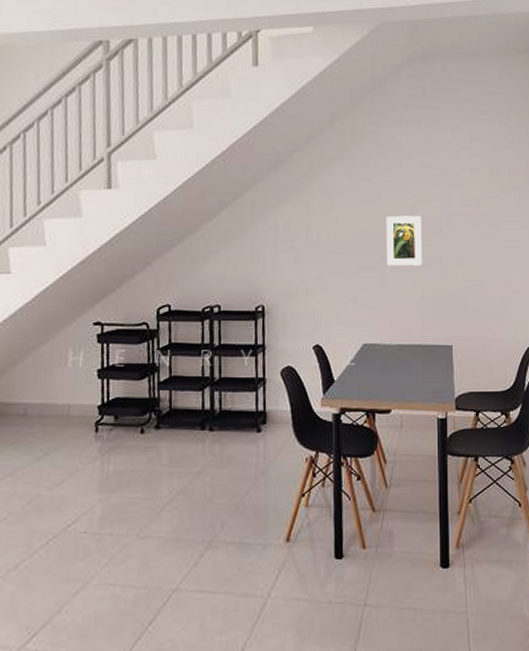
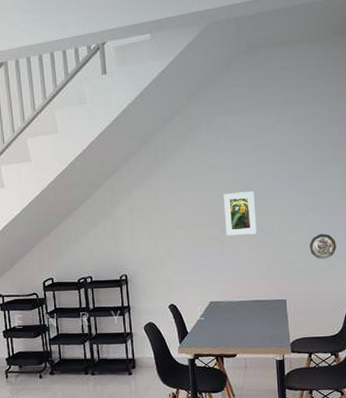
decorative plate: none [481,270,511,300] -> present [309,234,337,260]

